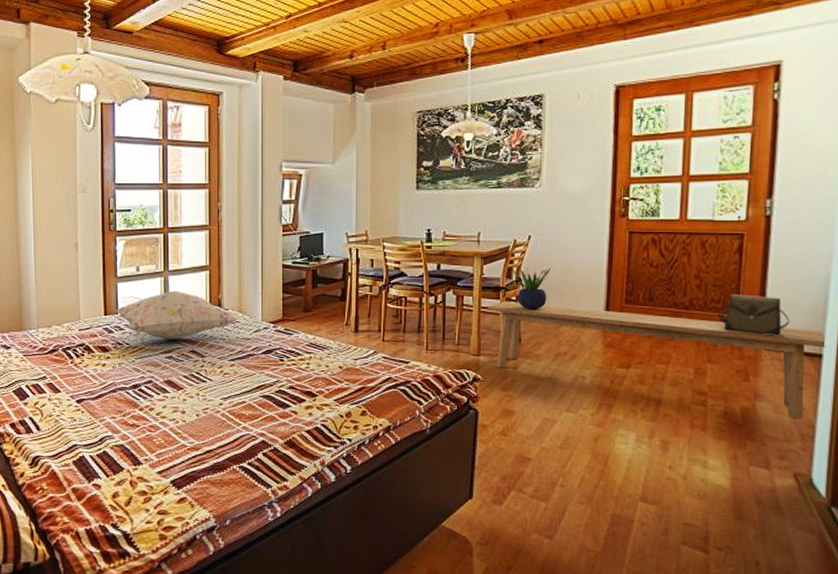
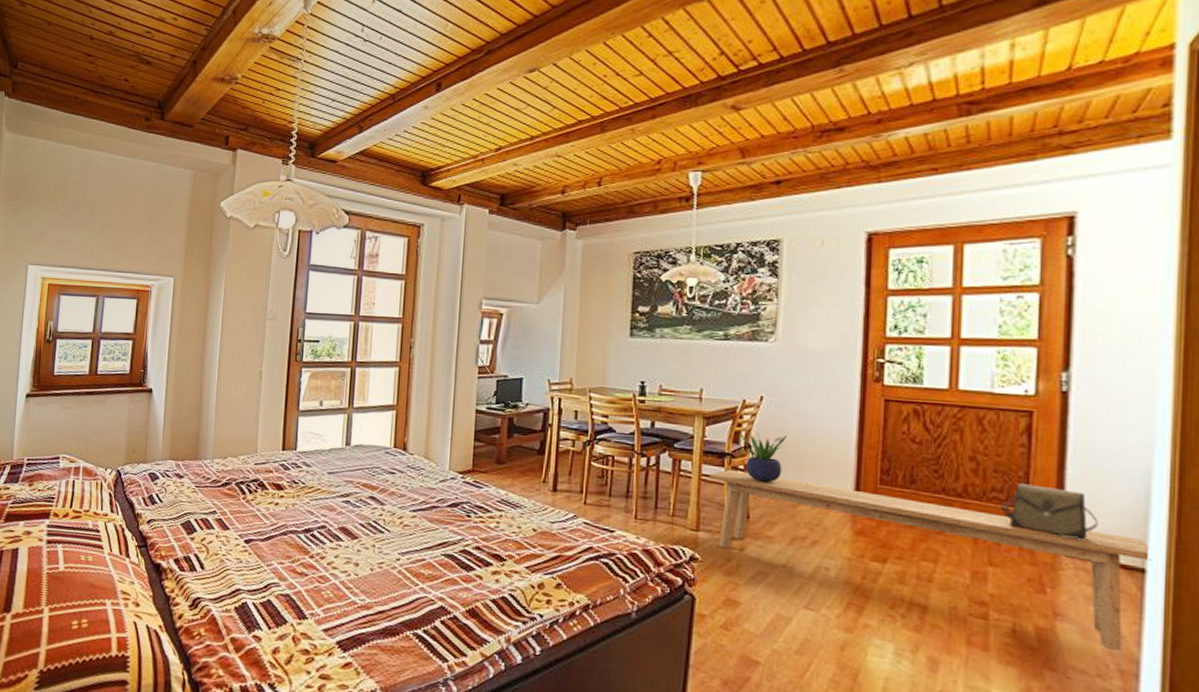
decorative pillow: present [115,290,238,339] -> none [294,429,423,483]

